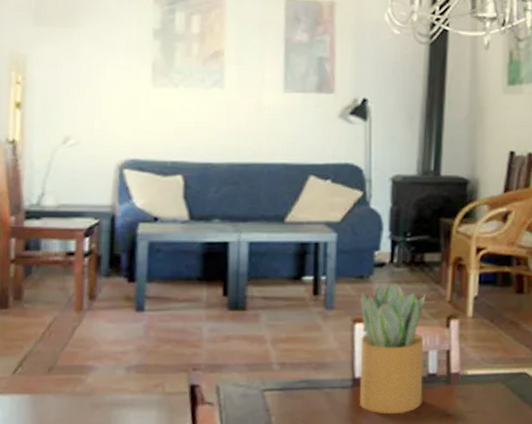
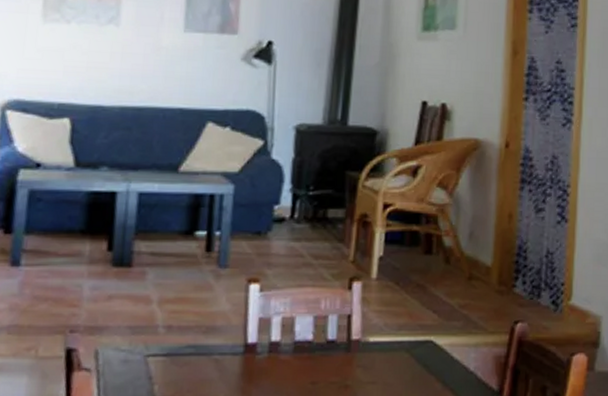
potted plant: present [359,282,426,414] -> none [250,240,327,385]

